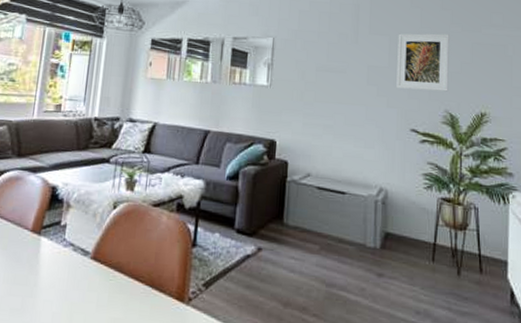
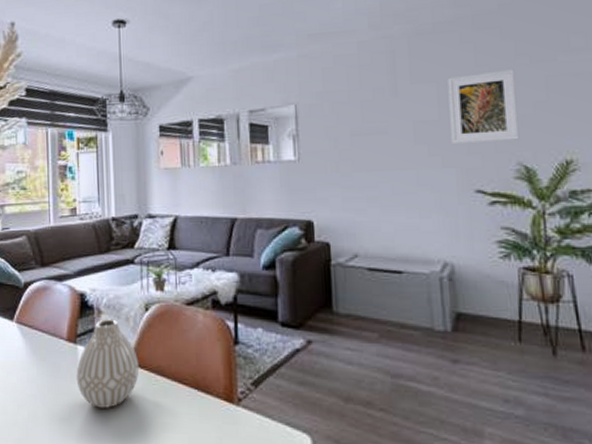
vase: none [34,213,100,301] -> present [76,319,140,408]

